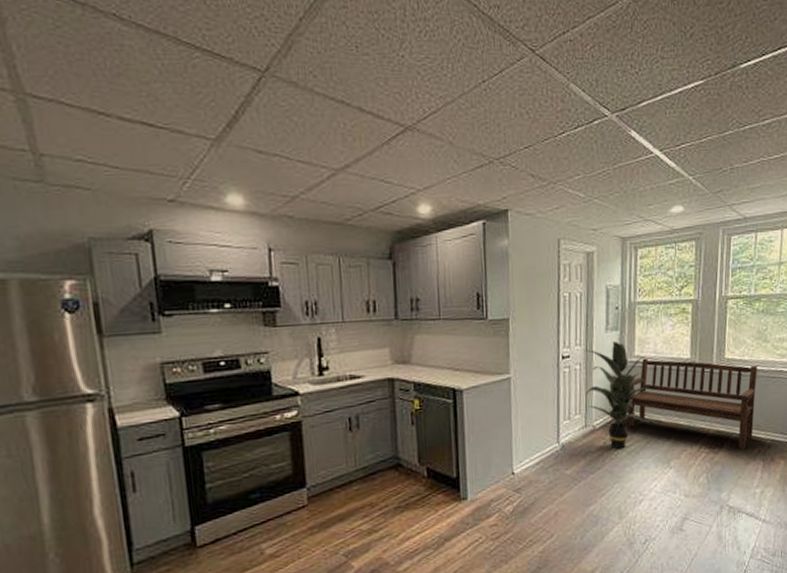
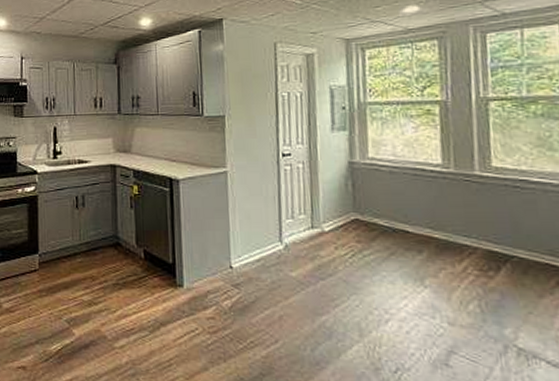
indoor plant: present [585,340,651,449] -> none [308,141,391,257]
bench: present [627,358,758,450] -> none [363,161,546,279]

